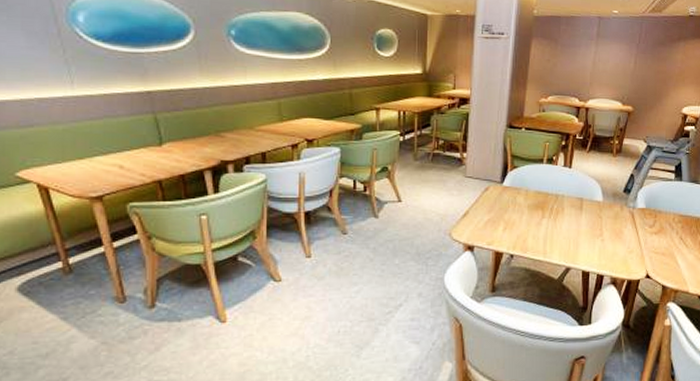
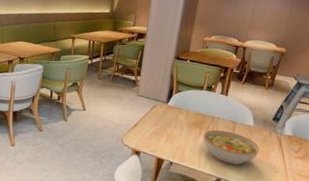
bowl: none [546,211,611,249] -> present [203,130,259,165]

